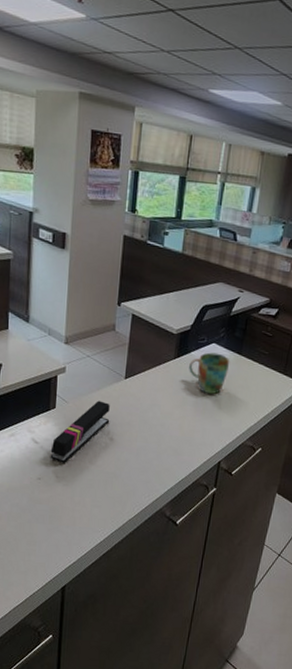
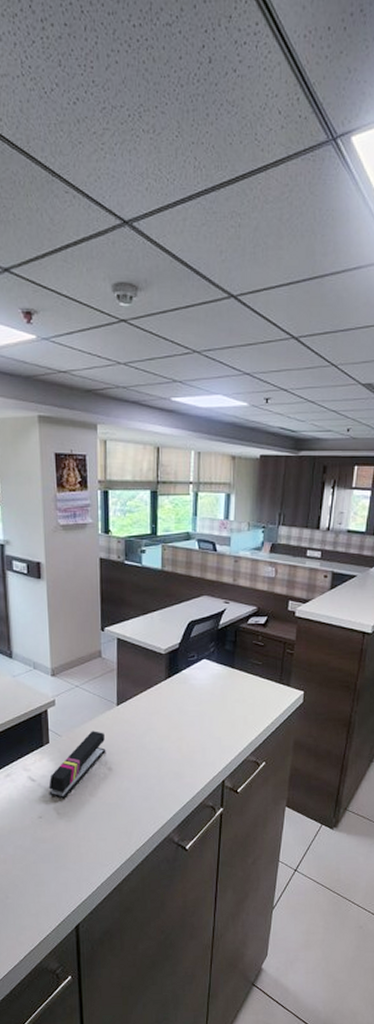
mug: present [189,352,230,394] -> none [182,669,223,711]

